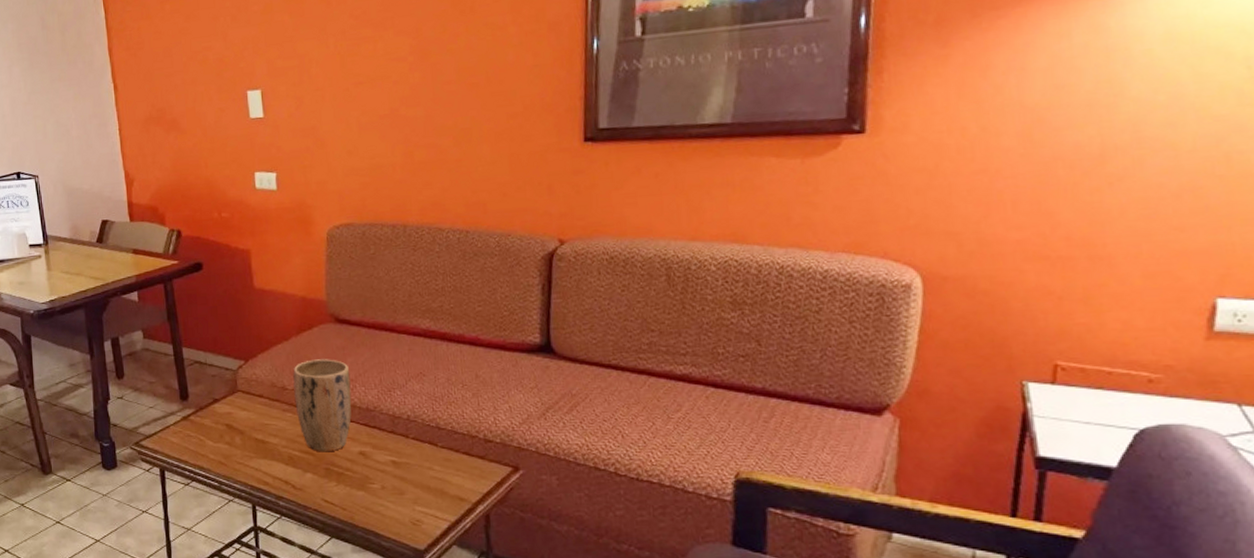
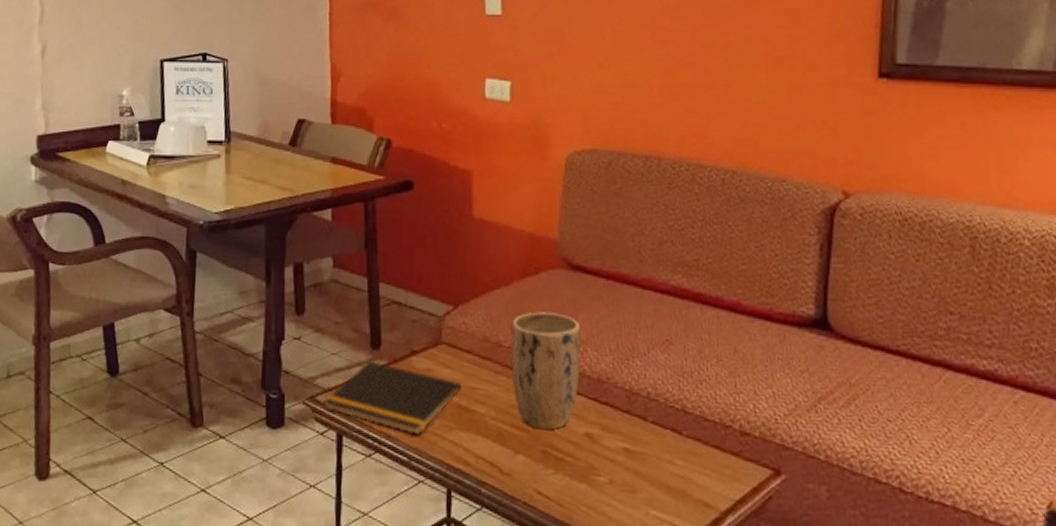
notepad: none [146,410,257,465] -> present [323,360,462,435]

